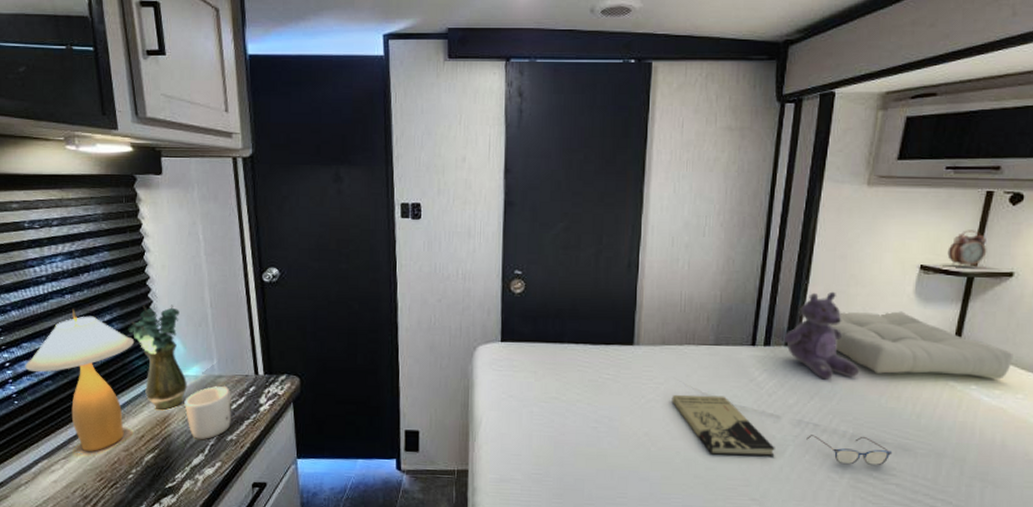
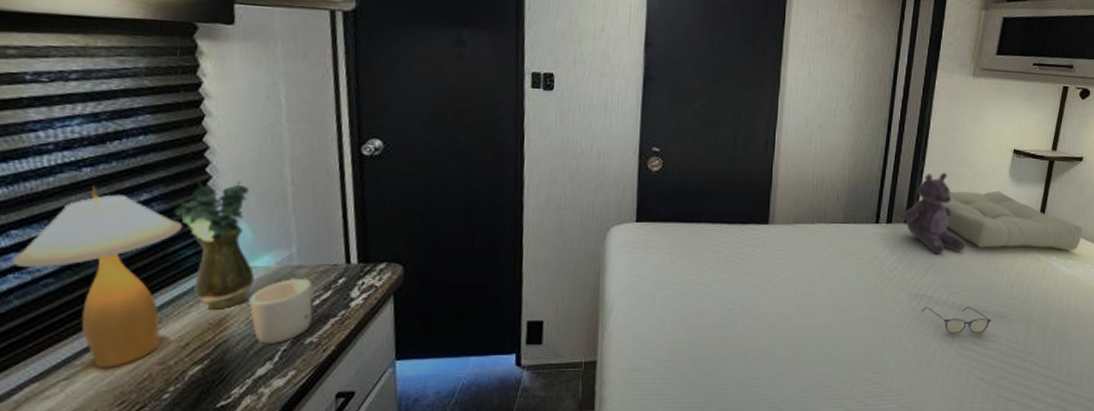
book: present [671,394,775,457] -> none [803,272,895,330]
alarm clock: present [947,230,987,268] -> none [1034,119,1064,153]

